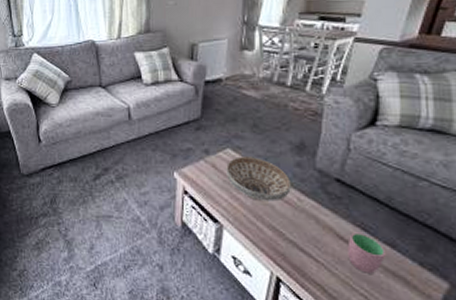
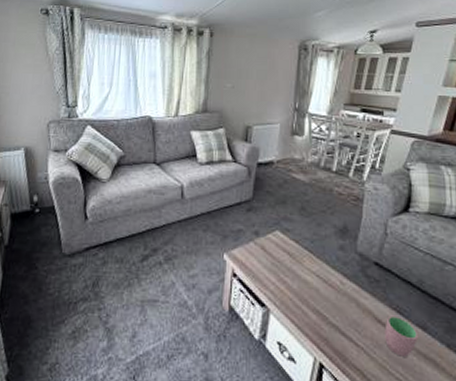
decorative bowl: present [226,156,291,202] -> none [275,239,334,285]

